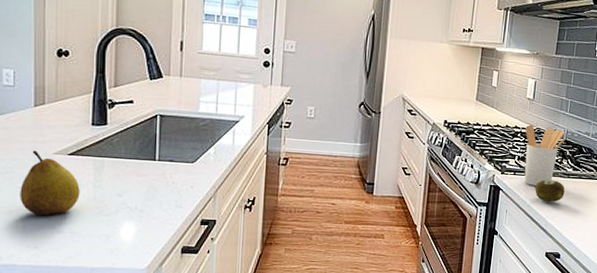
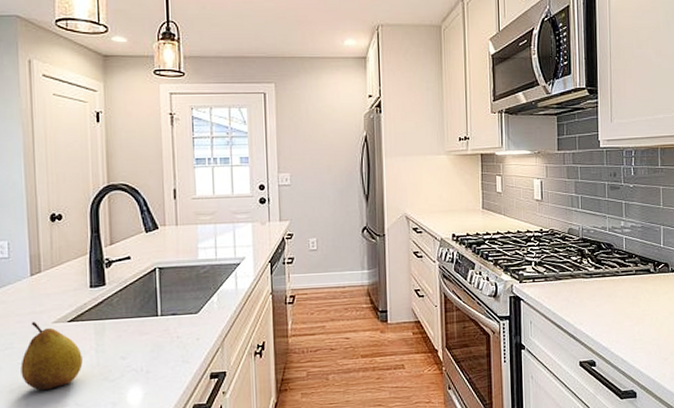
utensil holder: present [524,125,566,186] -> none [538,227,582,291]
fruit: present [534,179,566,203] -> none [557,282,591,307]

